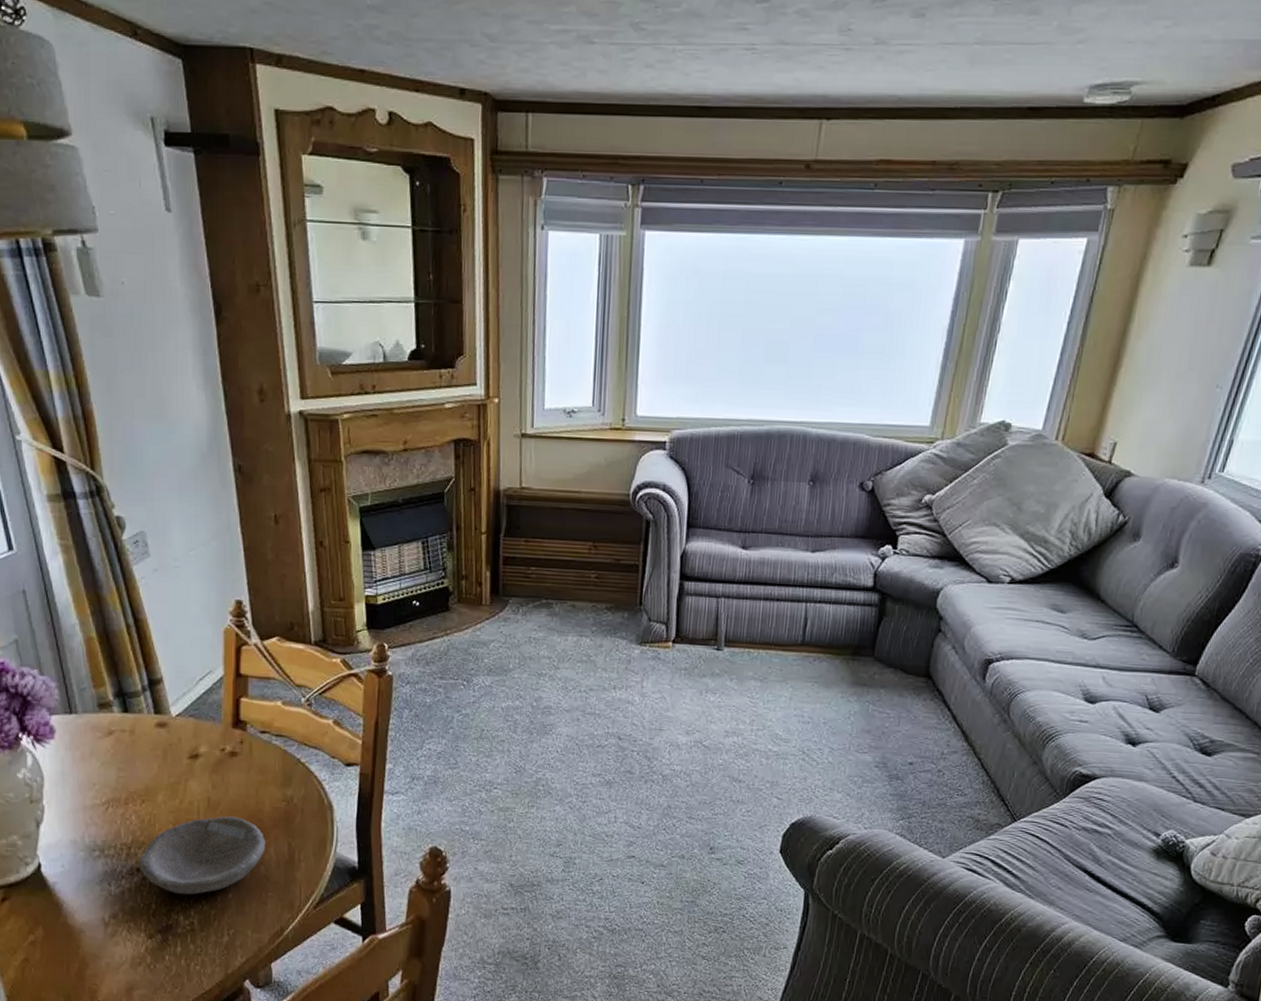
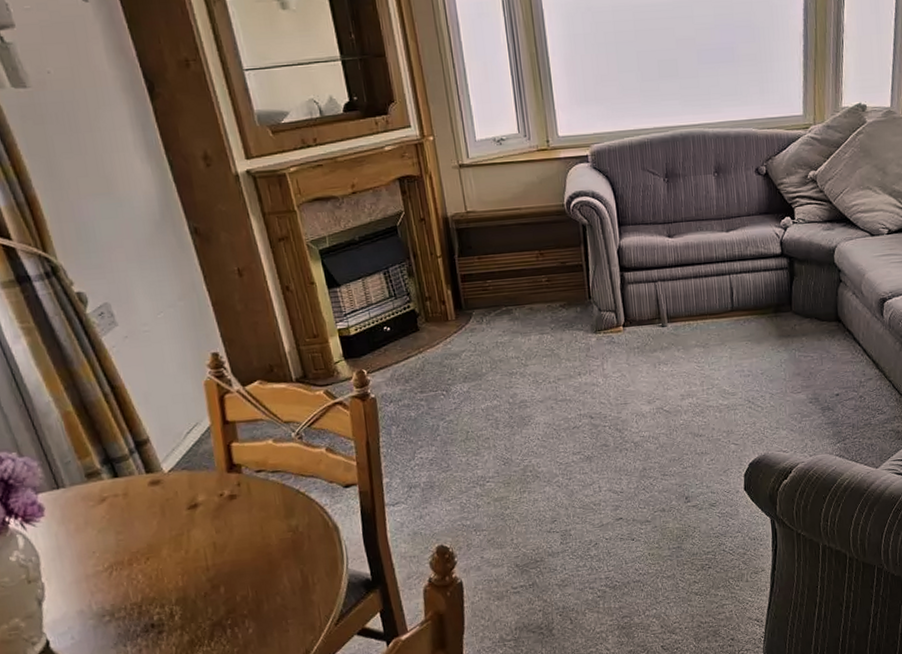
bowl: present [139,816,266,895] -> none [152,555,279,641]

